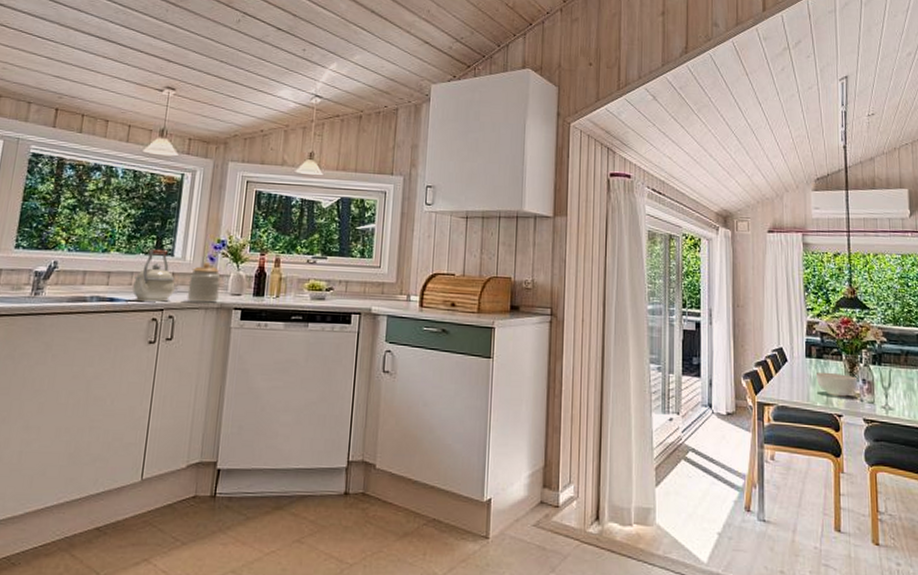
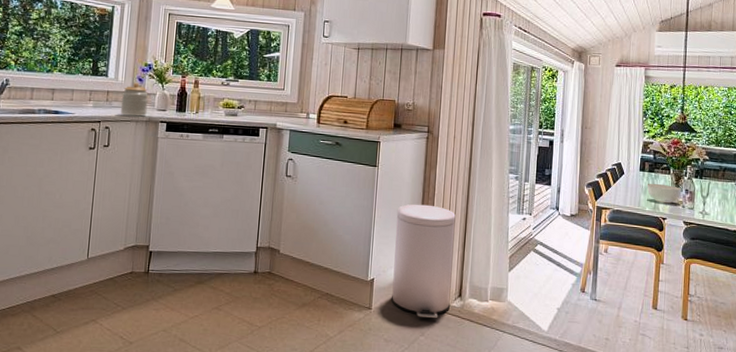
kettle: present [131,248,176,303] -> none [73,70,110,115]
pedal bin: none [513,403,588,550] -> present [392,204,456,319]

